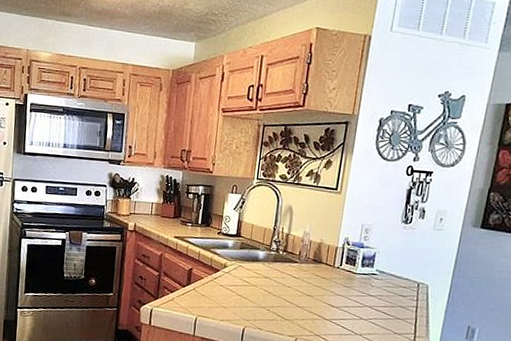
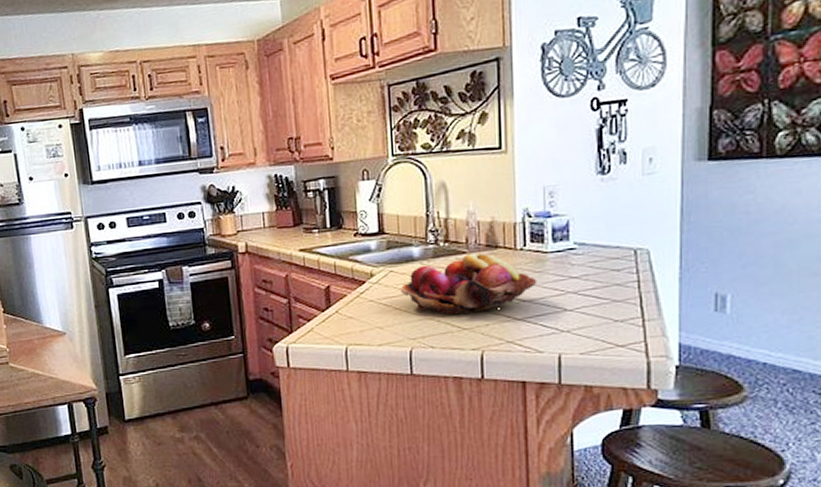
fruit basket: none [245,263,346,309] -> present [401,252,538,314]

